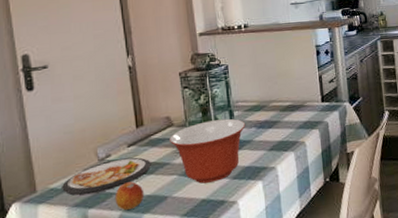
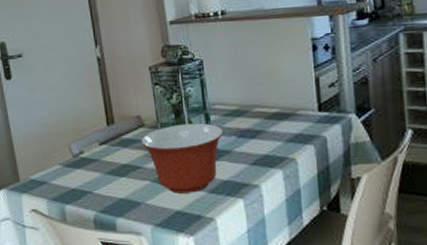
dish: present [62,157,151,196] -> none [41,156,123,190]
apple: present [115,181,145,210] -> none [89,182,118,210]

